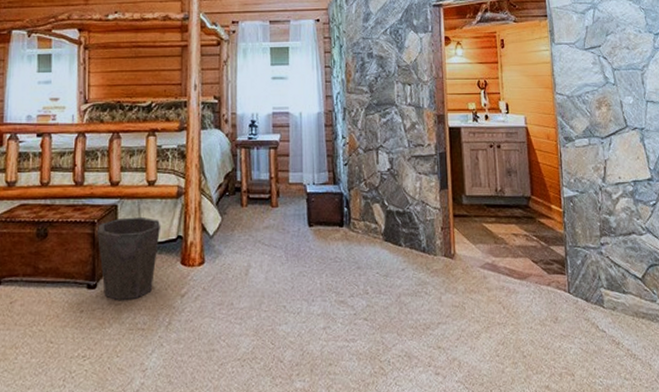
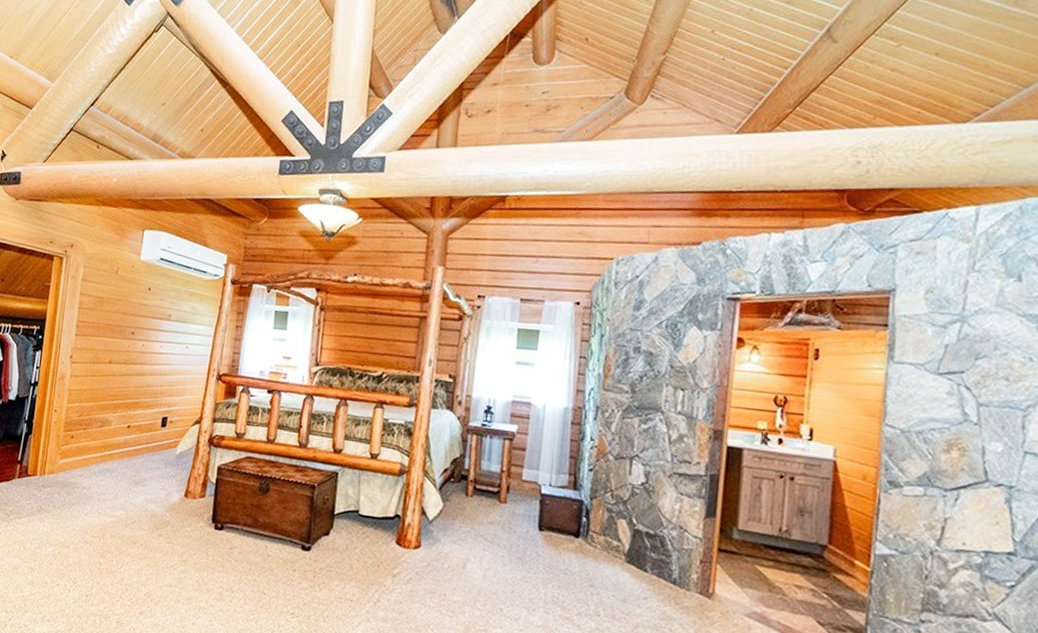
waste bin: present [97,216,160,300] -> none [316,486,379,570]

